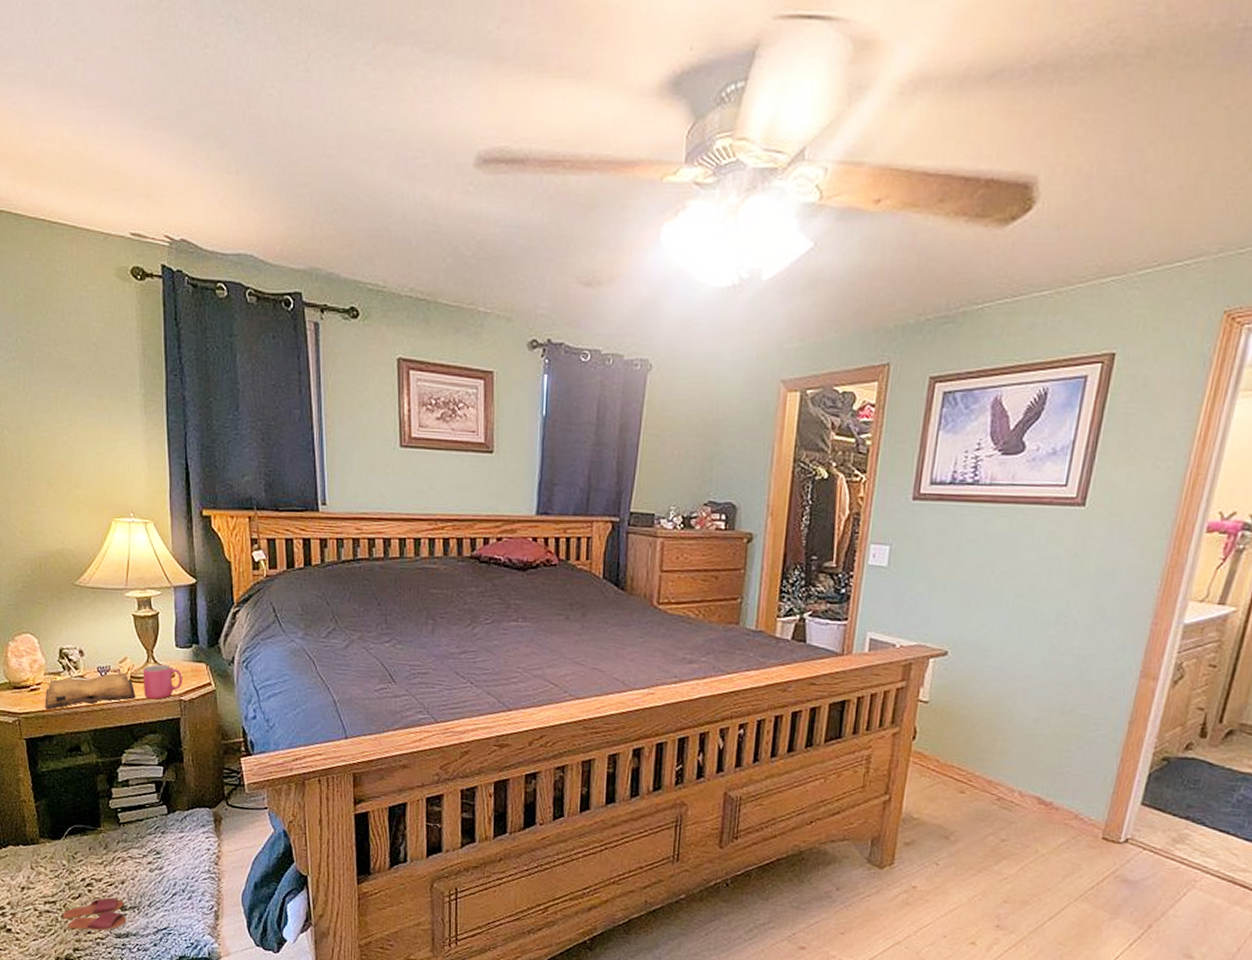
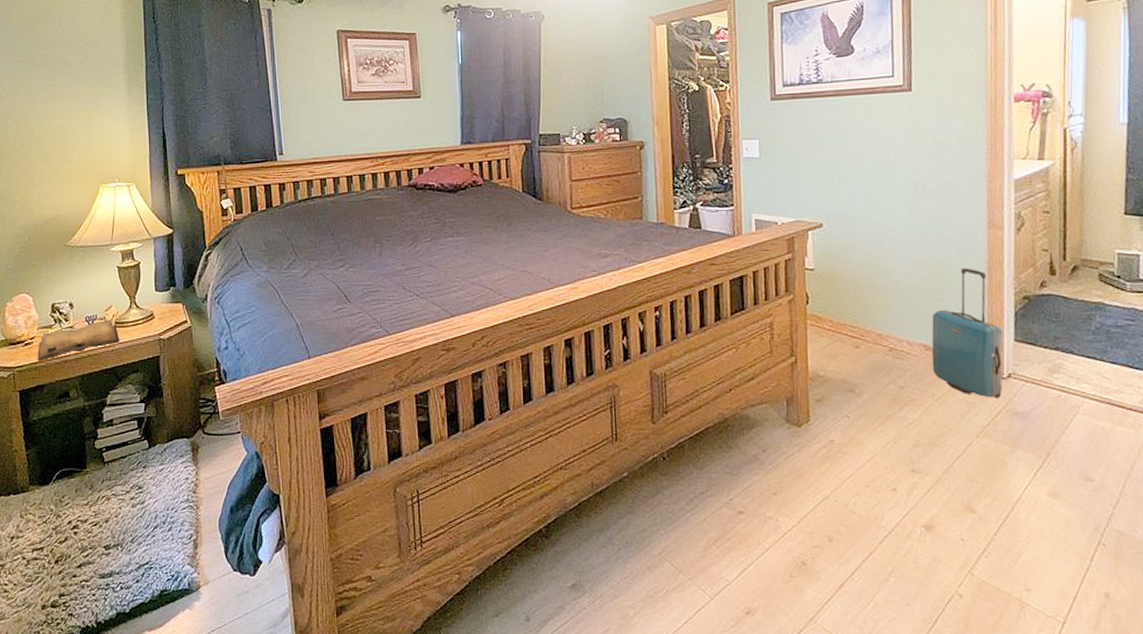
slippers: present [63,897,127,931] -> none [50,537,110,575]
mug: present [142,664,182,700] -> none [126,308,161,341]
suitcase: none [1041,718,1129,864] -> present [931,268,1003,399]

